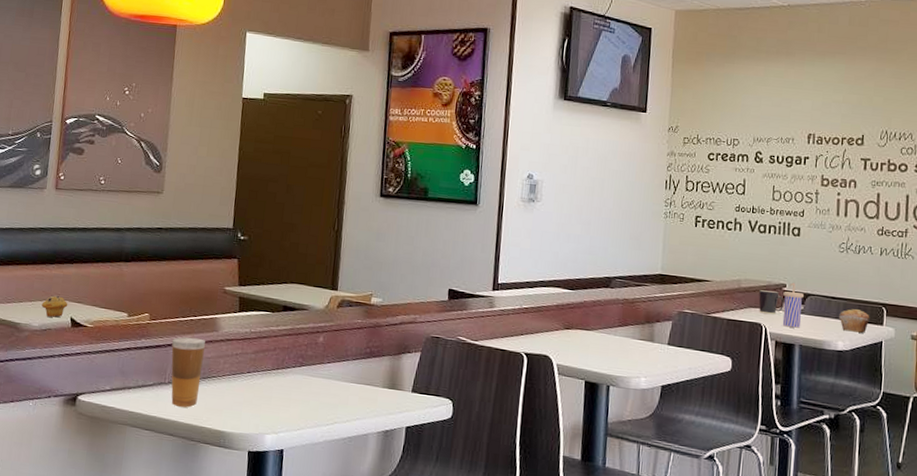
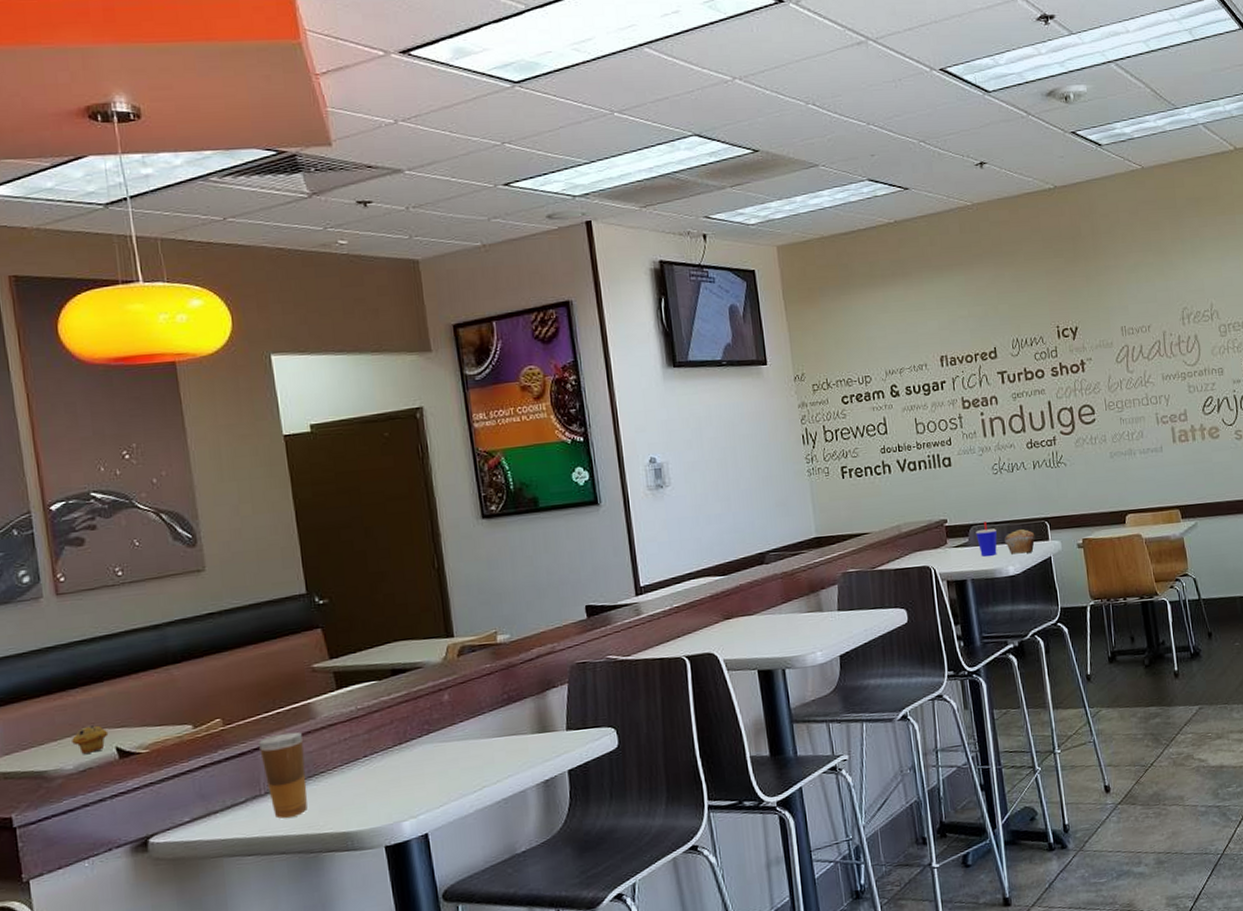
mug: present [758,290,784,315] -> none [921,529,949,556]
beverage cup: present [782,282,804,328] -> none [945,515,970,564]
beverage cup: none [812,294,833,328] -> present [976,521,997,557]

